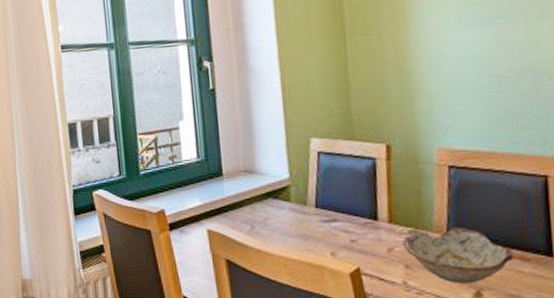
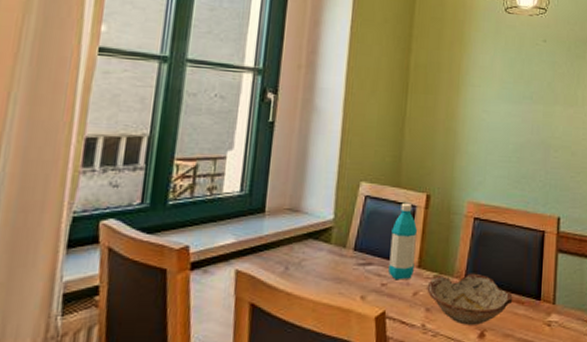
water bottle: none [352,155,385,236] -> present [388,202,418,280]

